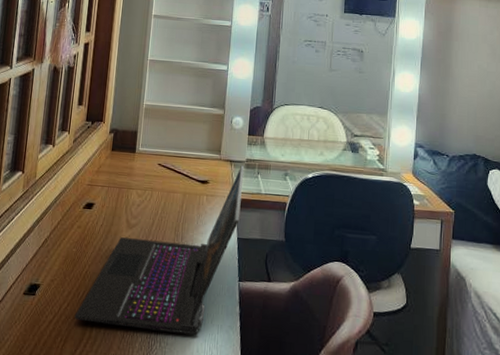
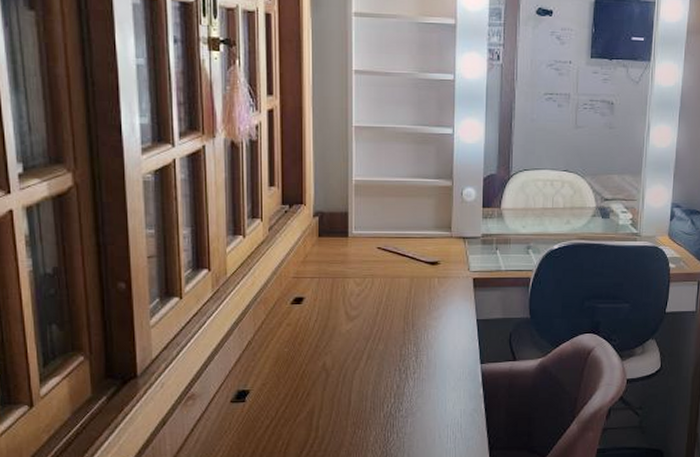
laptop: present [74,165,245,336] -> none [295,241,480,423]

